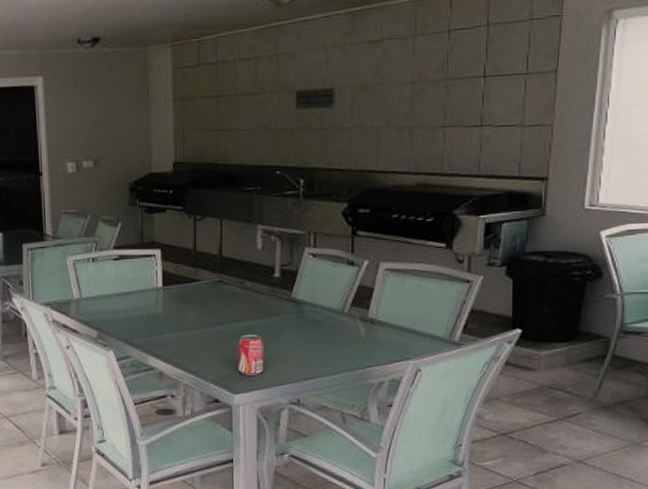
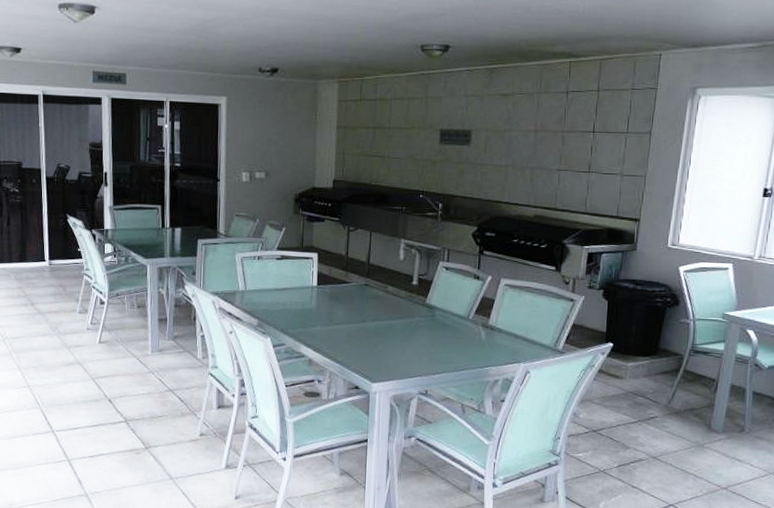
beverage can: present [238,334,265,375] -> none [377,331,401,368]

